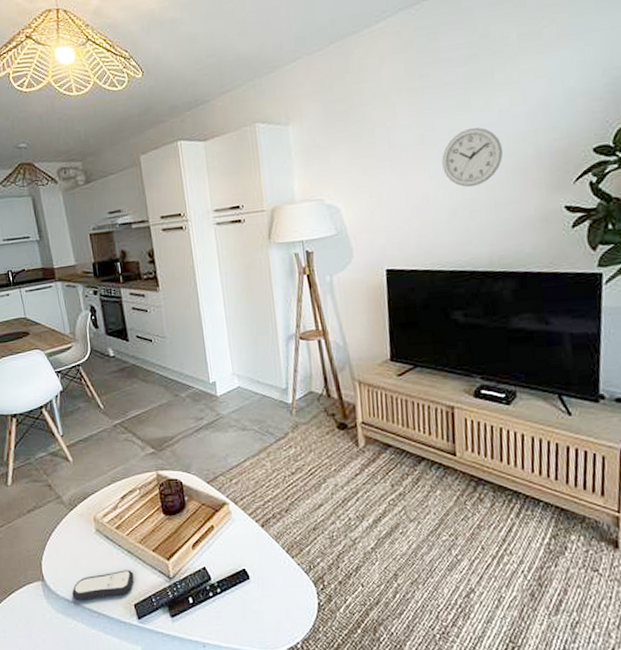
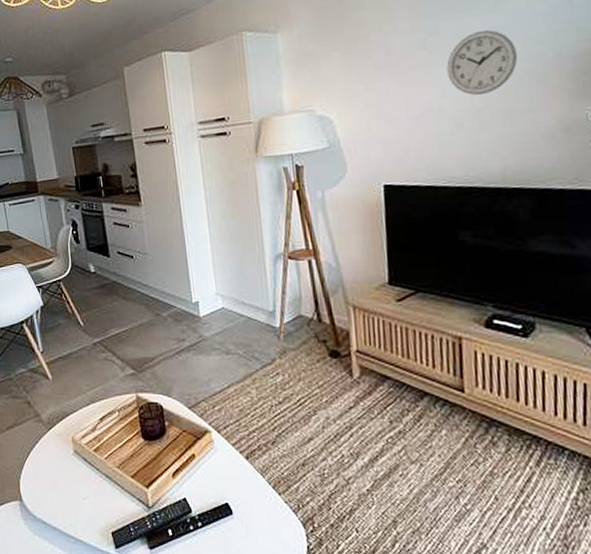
remote control: present [72,570,134,601] -> none [49,495,112,525]

